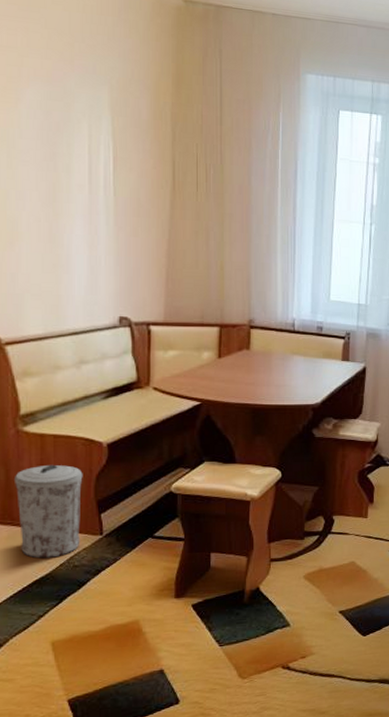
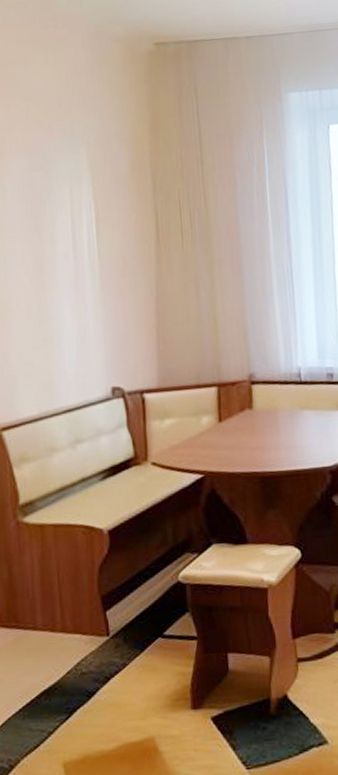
trash can: present [13,464,83,559] -> none [16,557,87,666]

